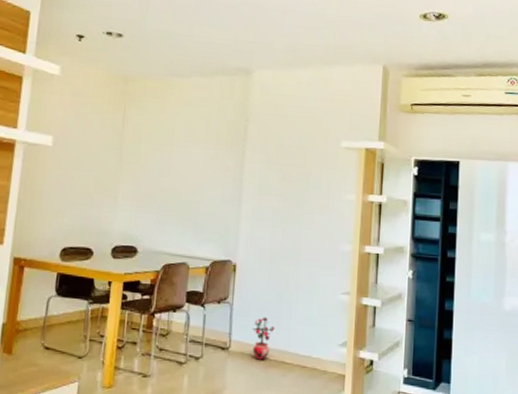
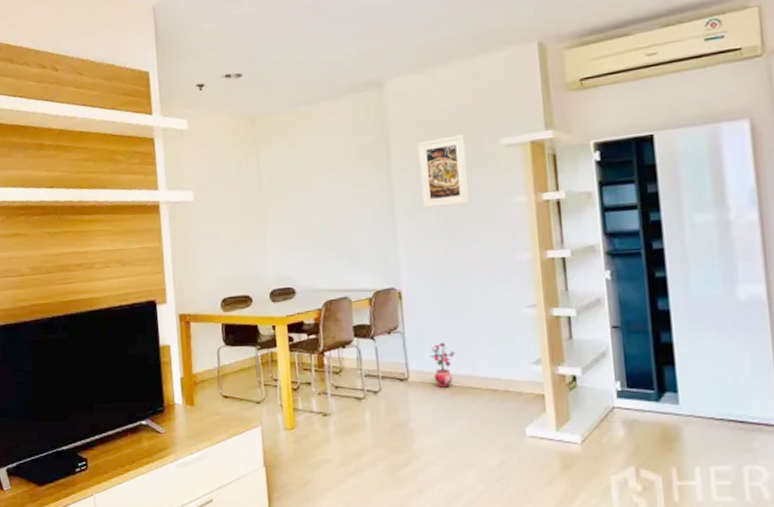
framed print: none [268,130,313,194] -> present [417,134,470,208]

